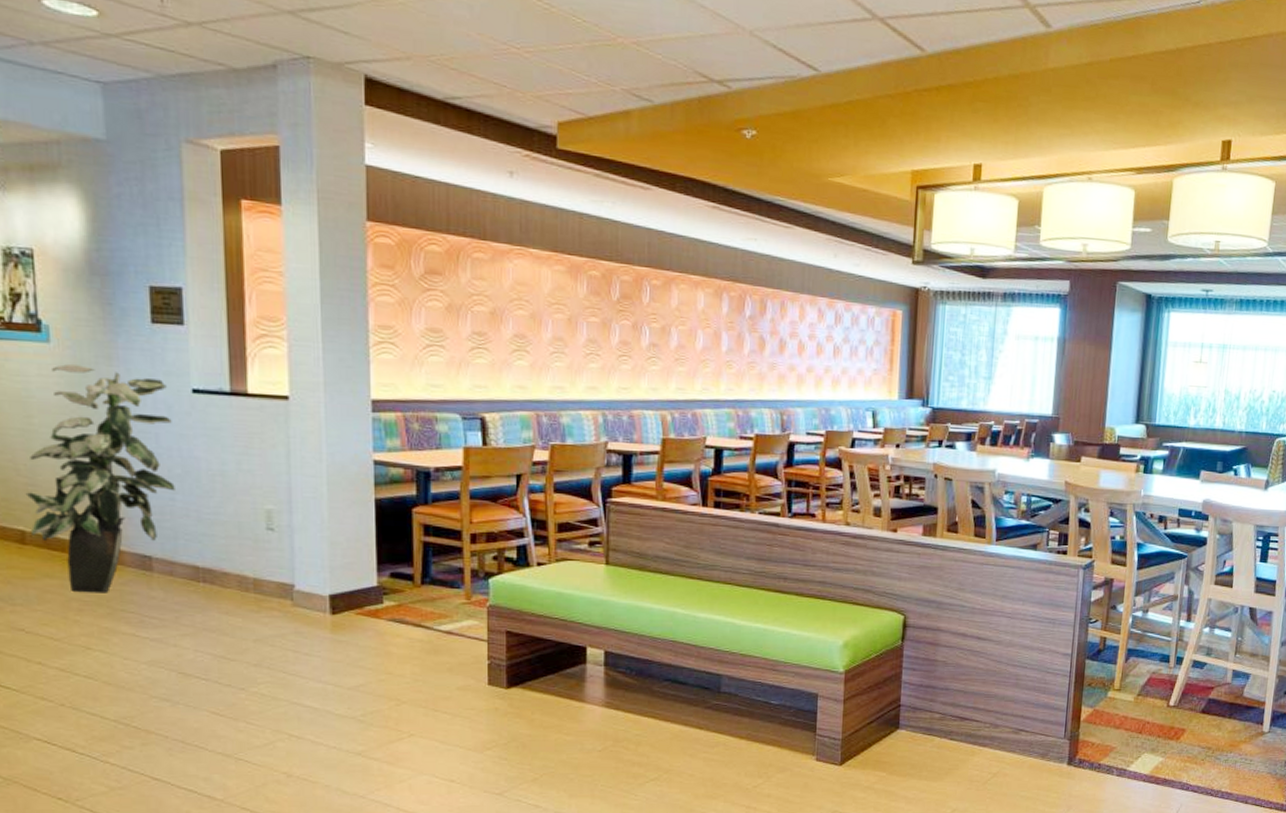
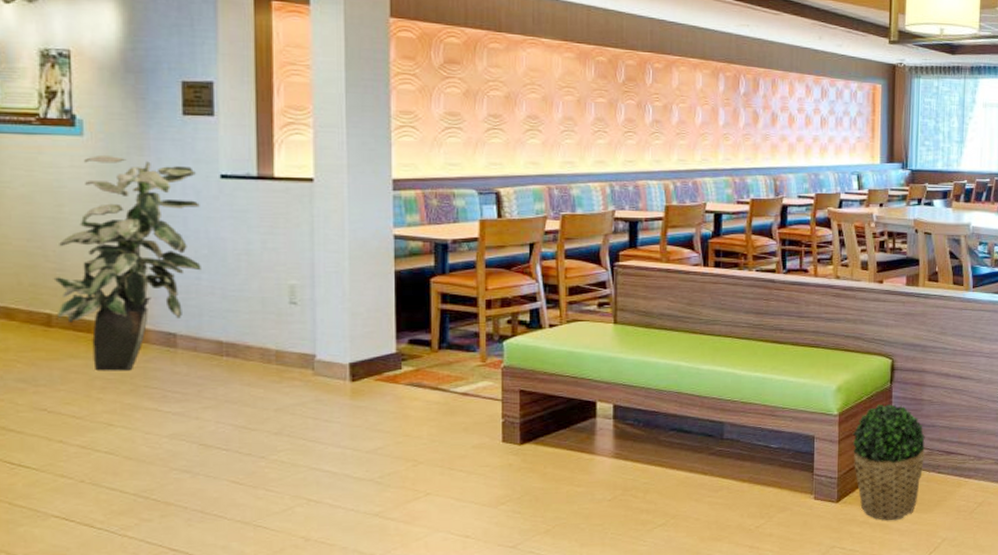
potted plant: none [859,664,938,788] -> present [852,404,925,521]

